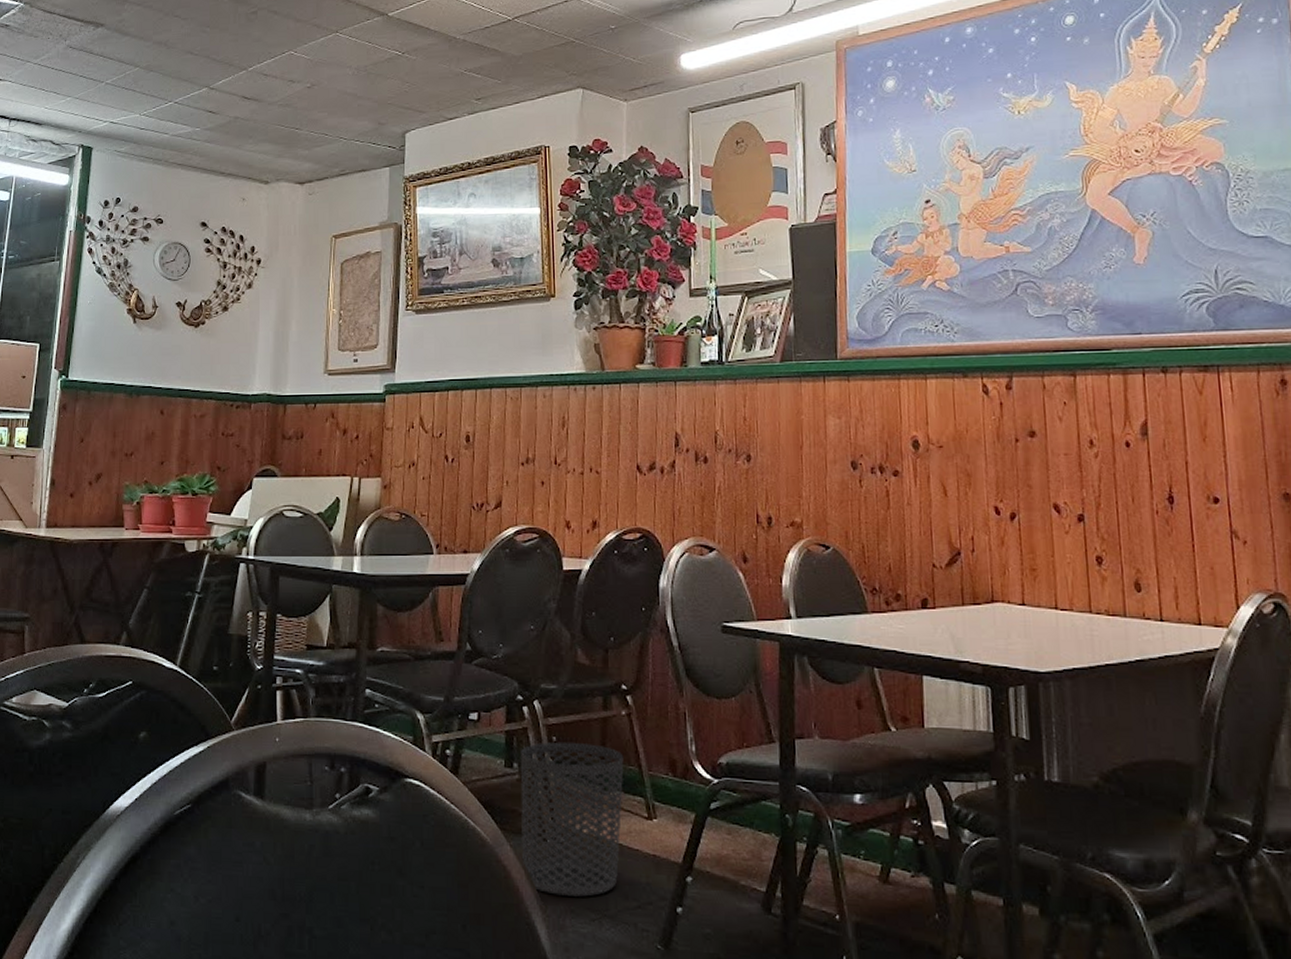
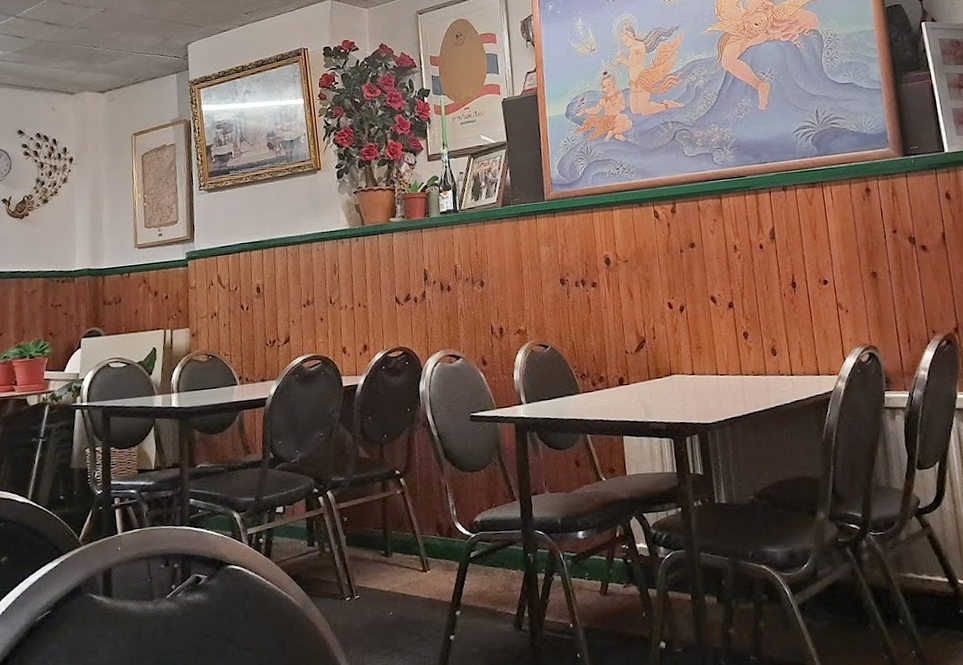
waste bin: present [520,742,624,897] -> none [319,519,403,640]

